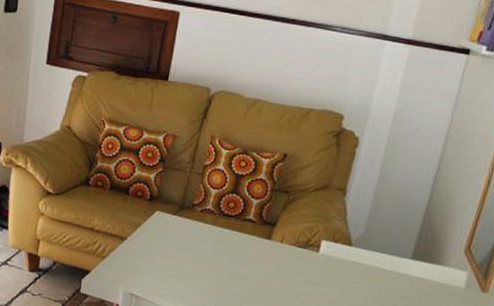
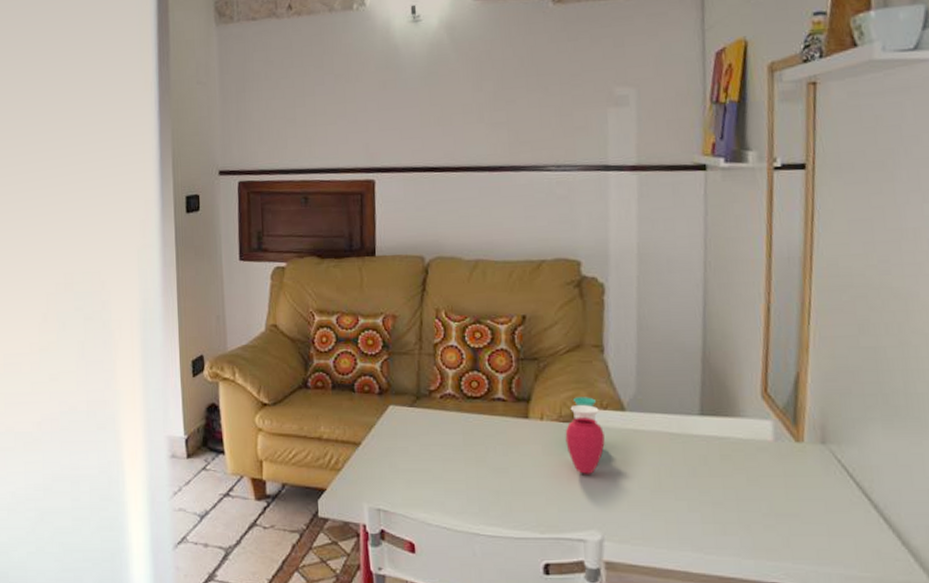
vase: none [297,228,331,292] -> present [565,397,605,474]

